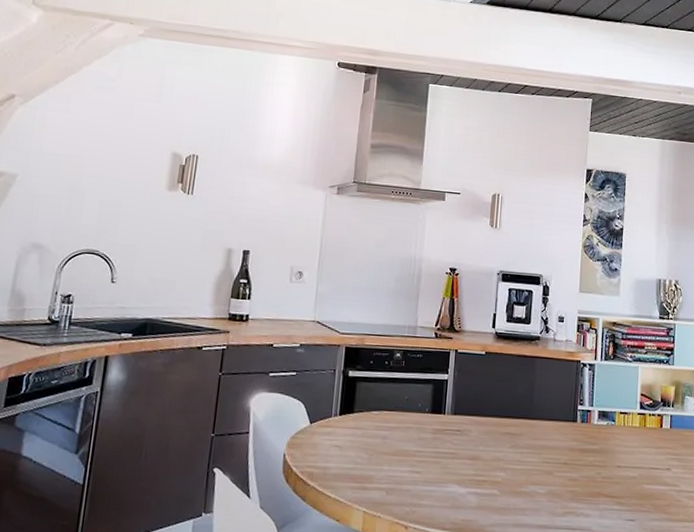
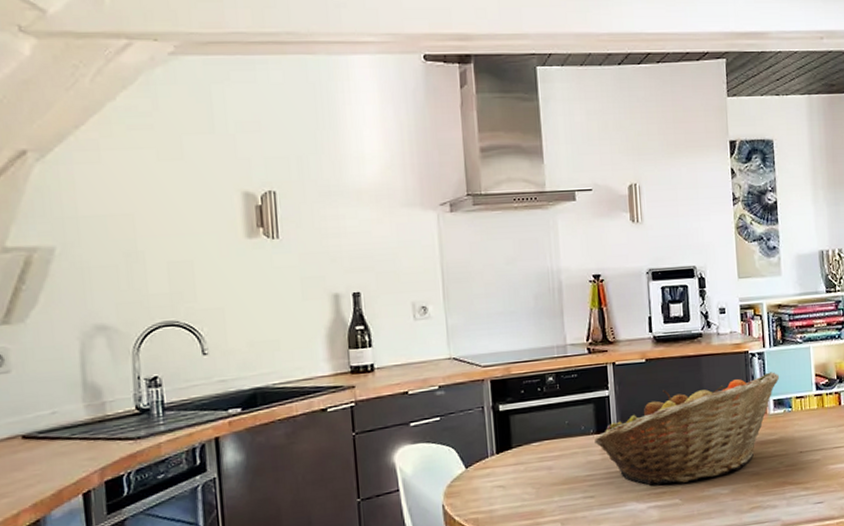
fruit basket: none [428,383,606,476] -> present [594,372,779,486]

